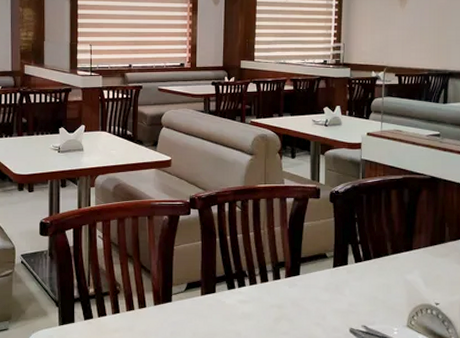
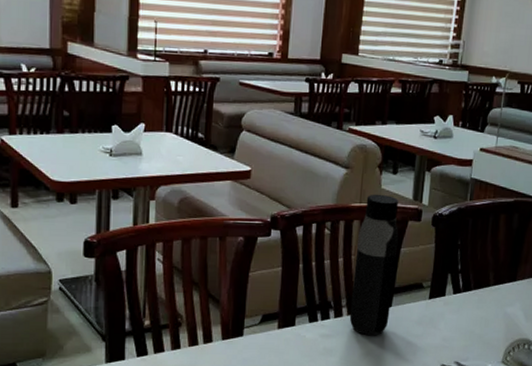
water bottle: none [263,176,301,302] -> present [349,194,399,336]

